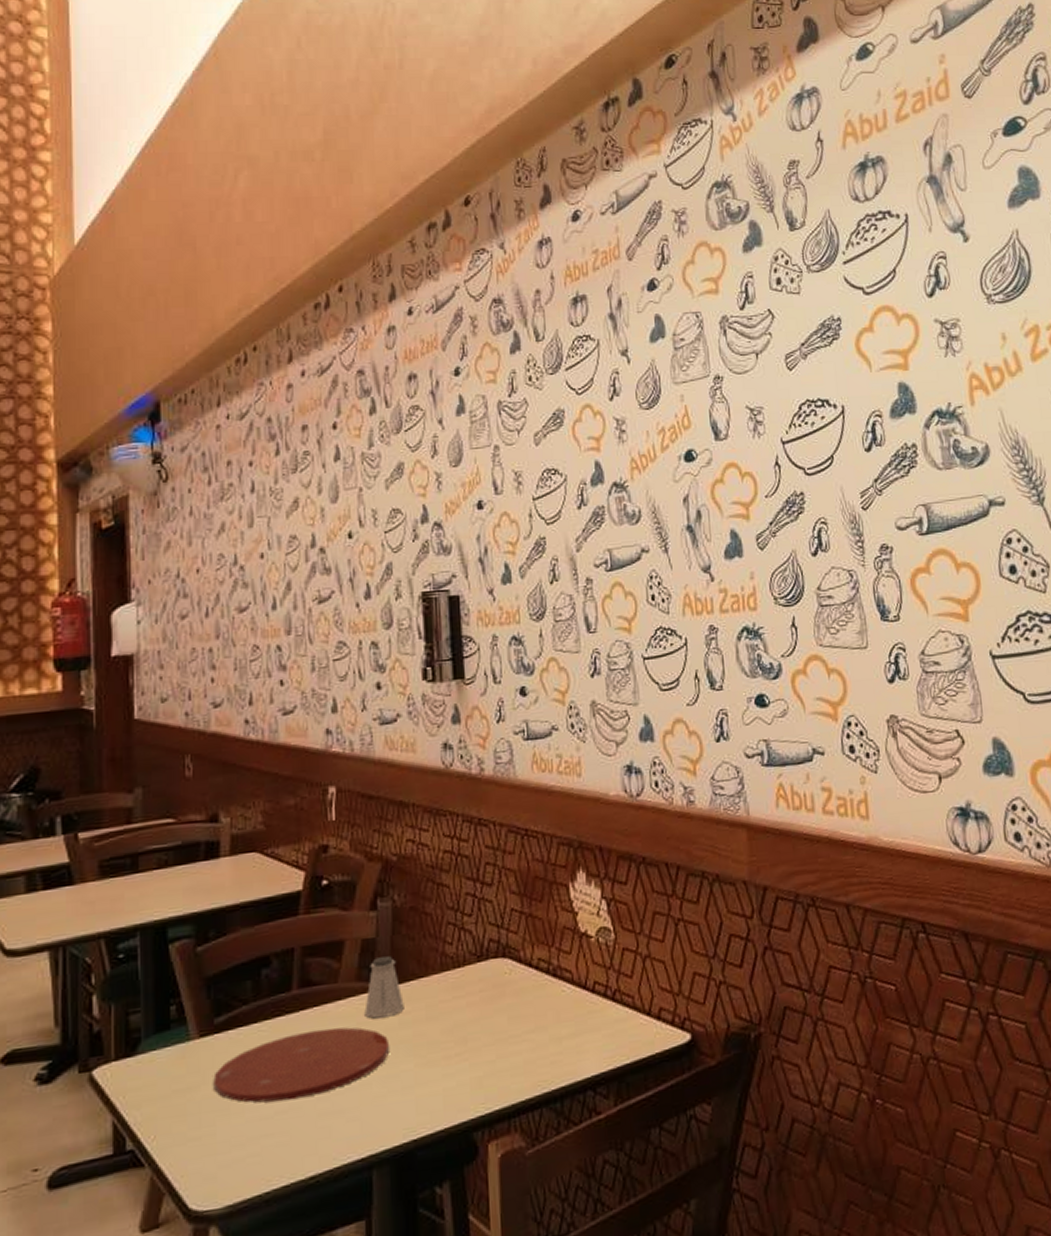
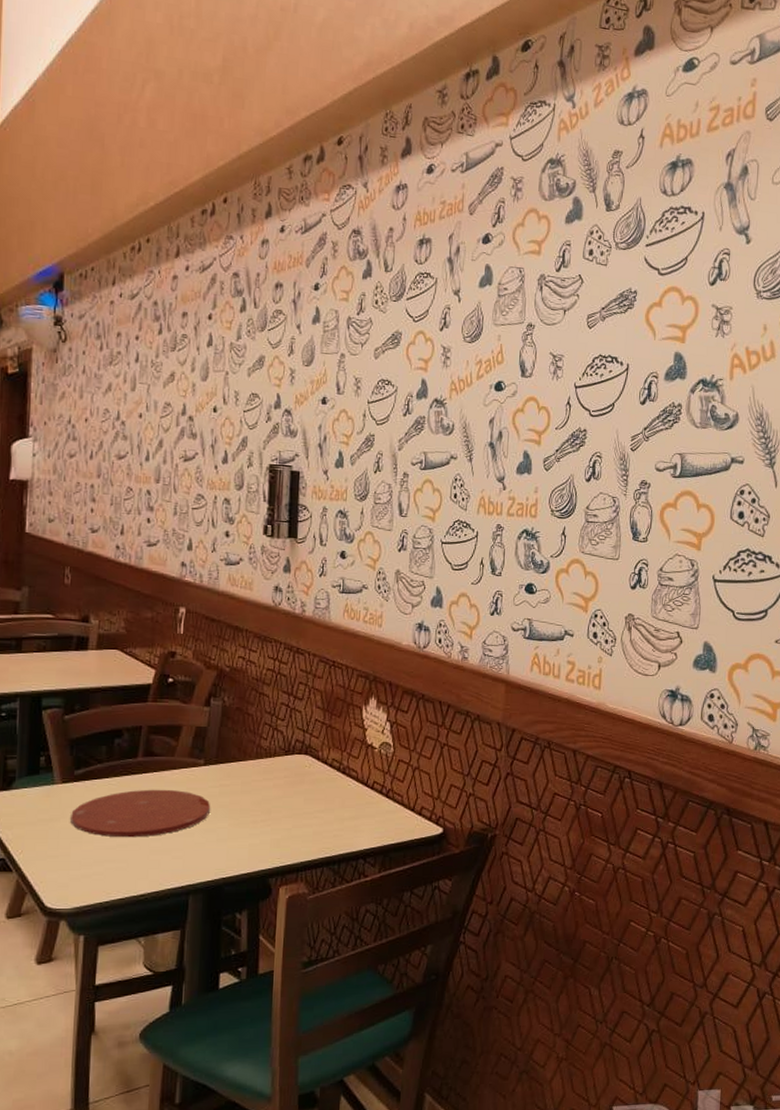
saltshaker: present [364,956,404,1019] -> none [193,742,225,787]

